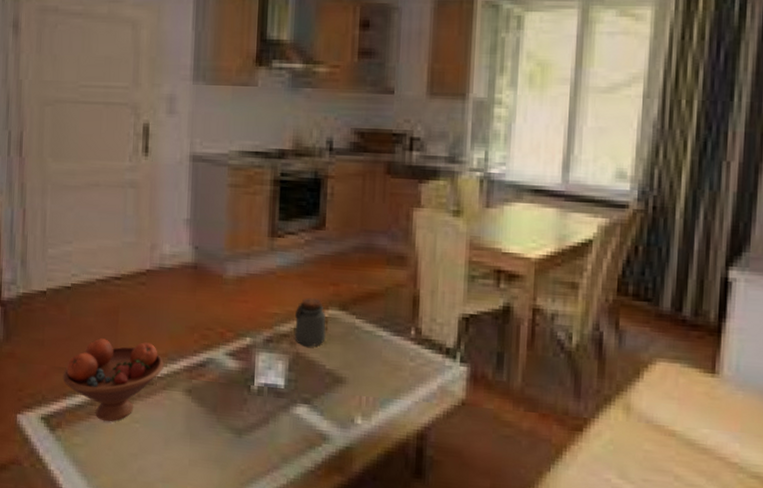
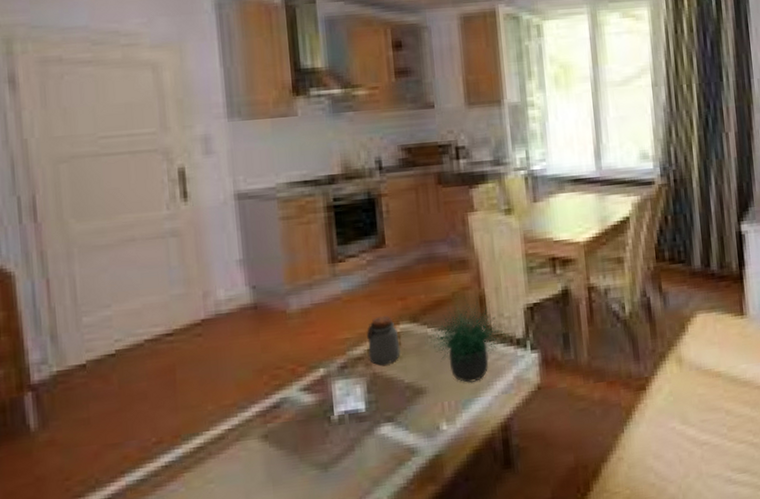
fruit bowl: present [63,338,164,422] -> none [117,395,234,491]
potted plant: none [356,297,442,384] -> present [427,297,512,384]

